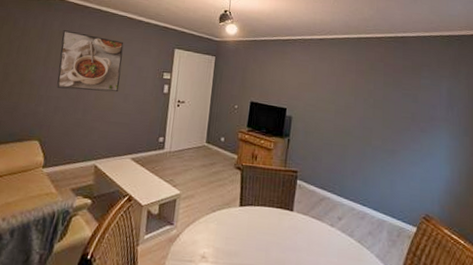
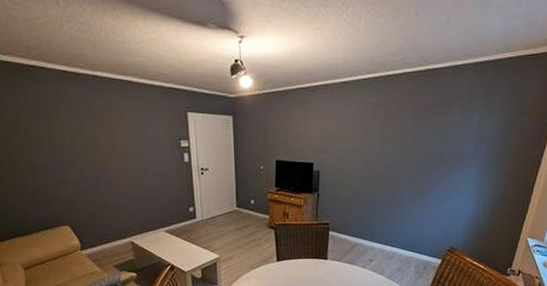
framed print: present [56,30,124,93] -> none [59,105,137,170]

